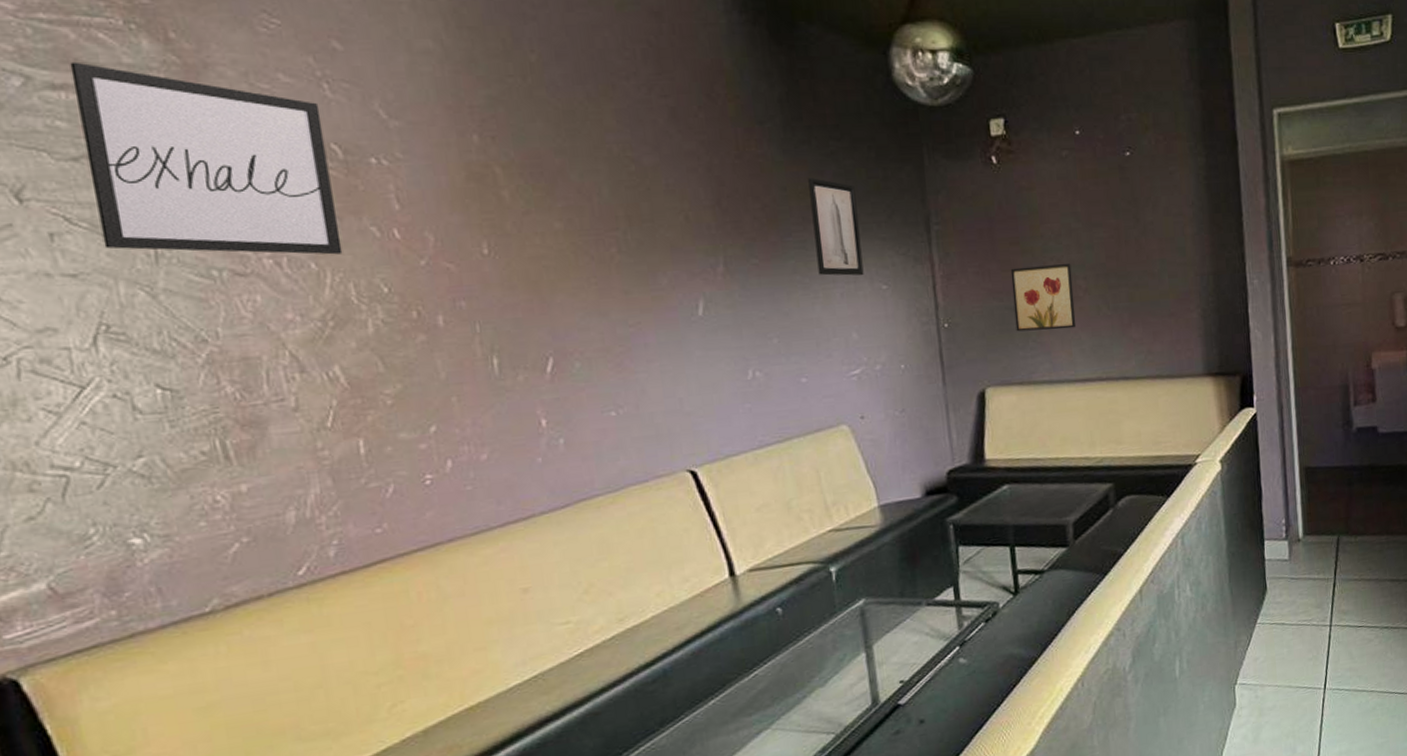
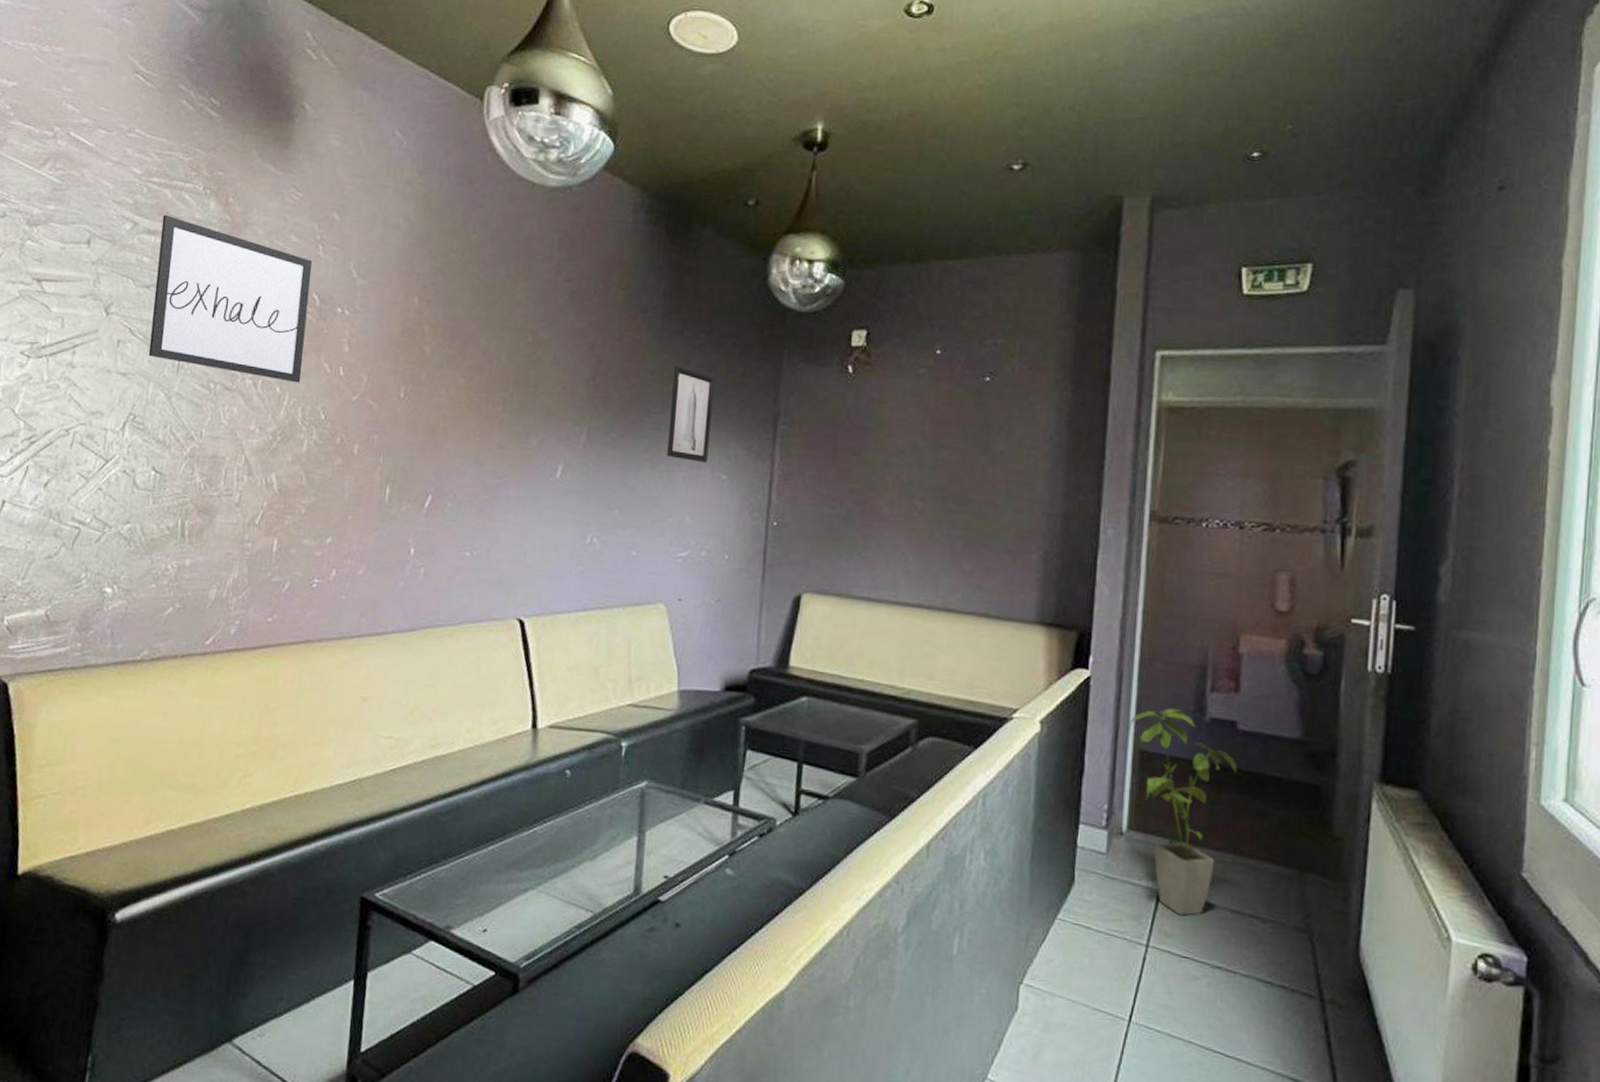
wall art: present [1010,263,1077,332] -> none [843,477,910,548]
house plant: none [1292,426,1382,595] -> present [1127,708,1237,916]

